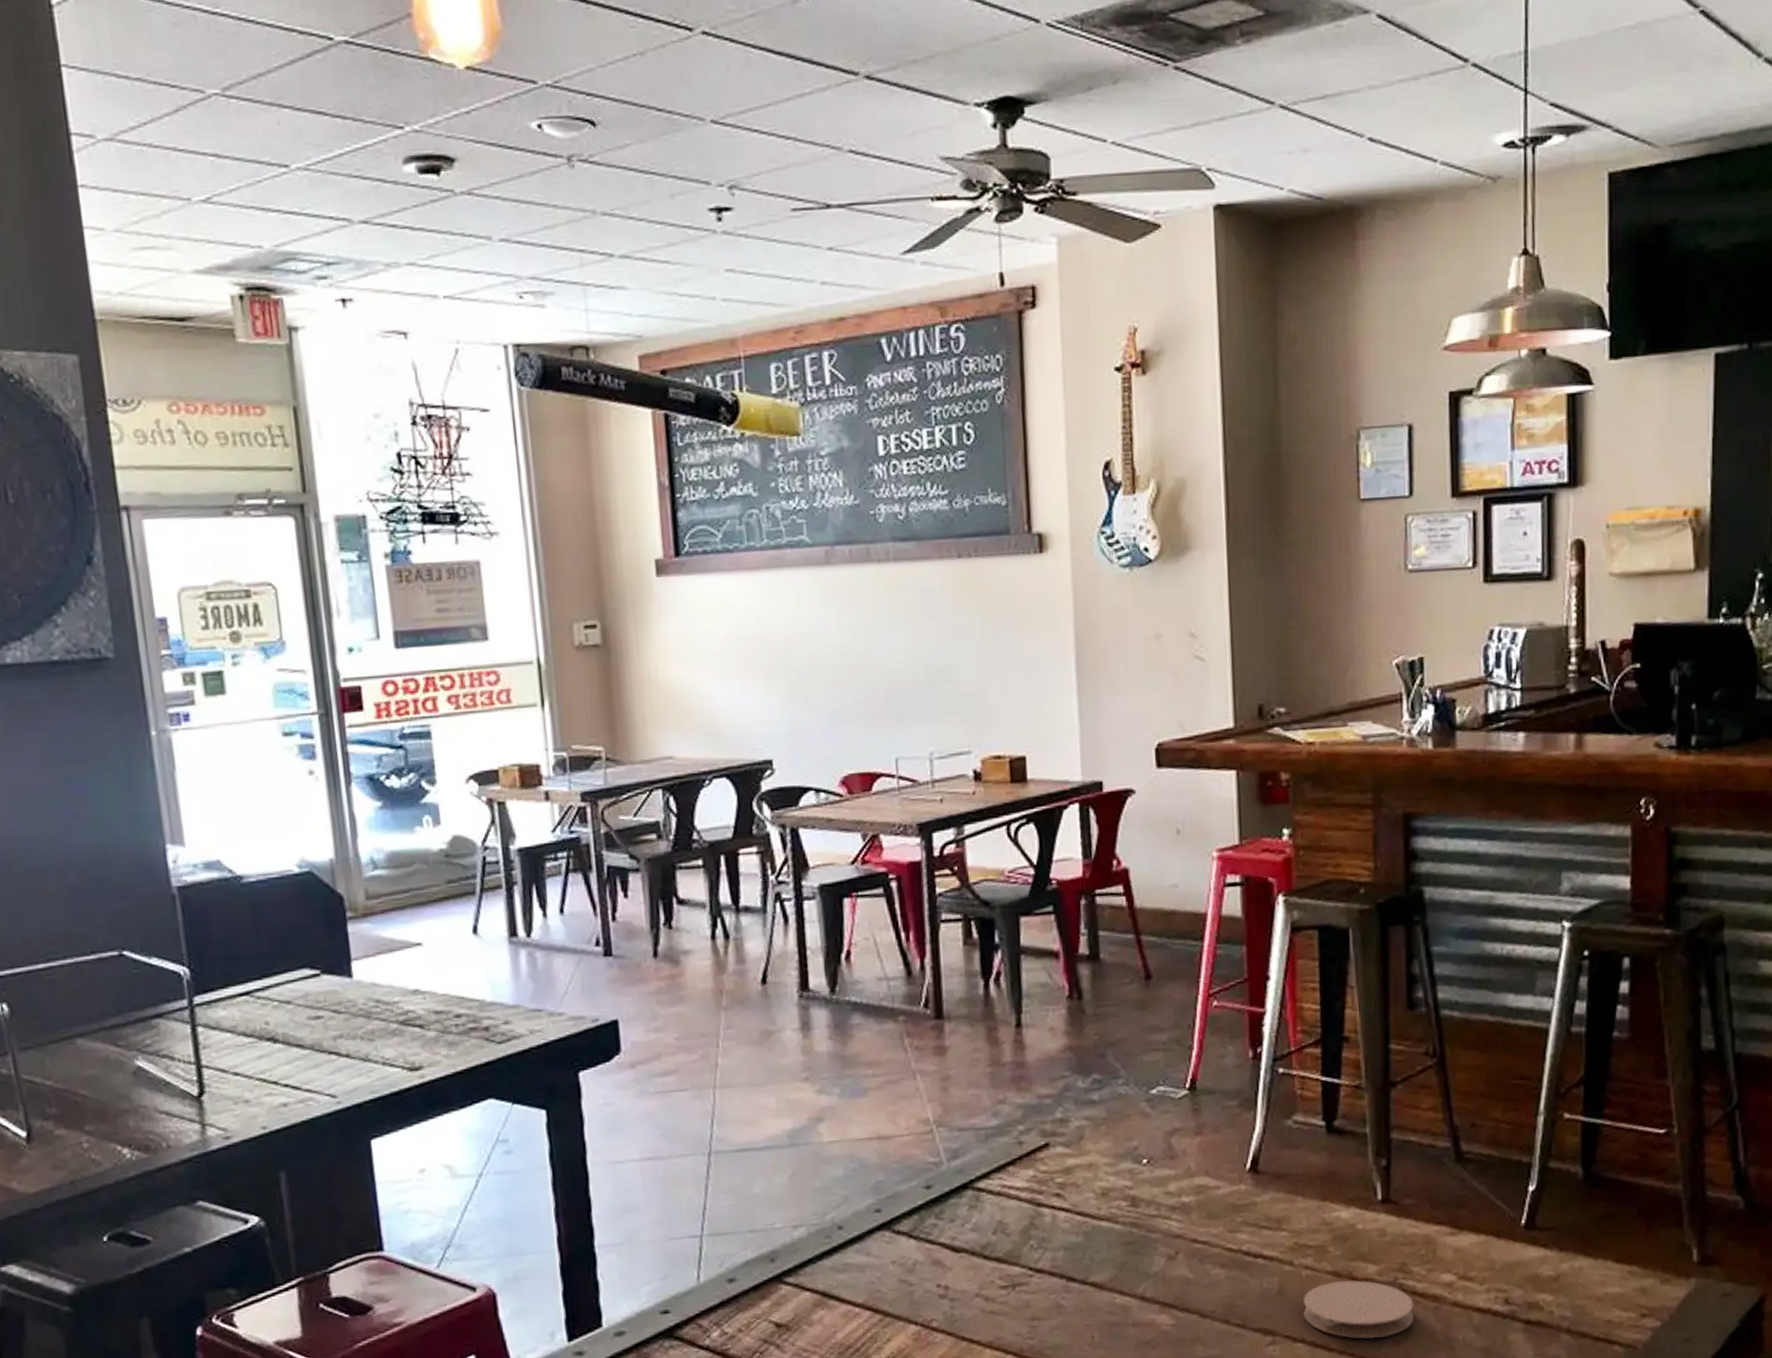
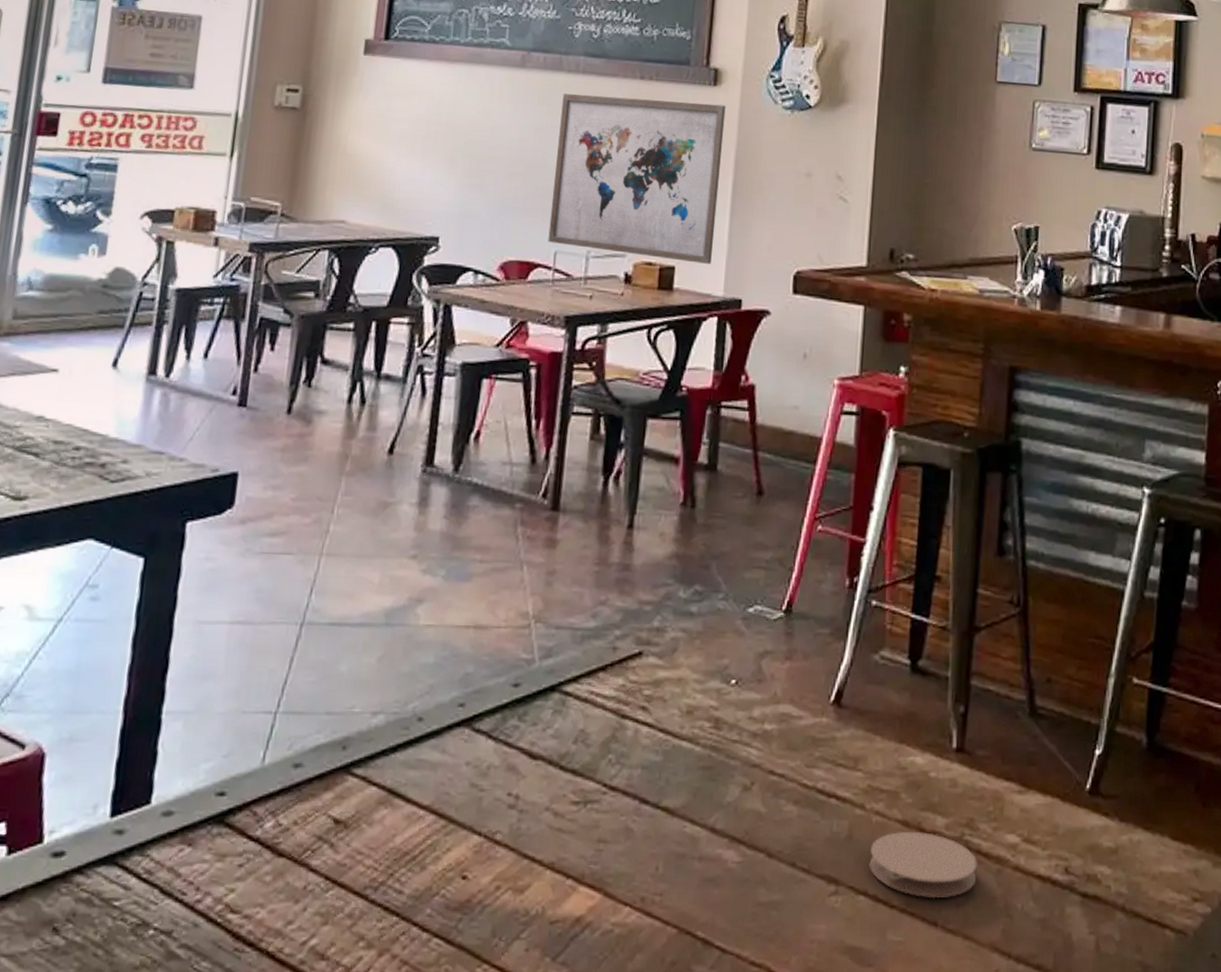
wall art: none [876,573,1064,750] -> present [548,93,726,264]

